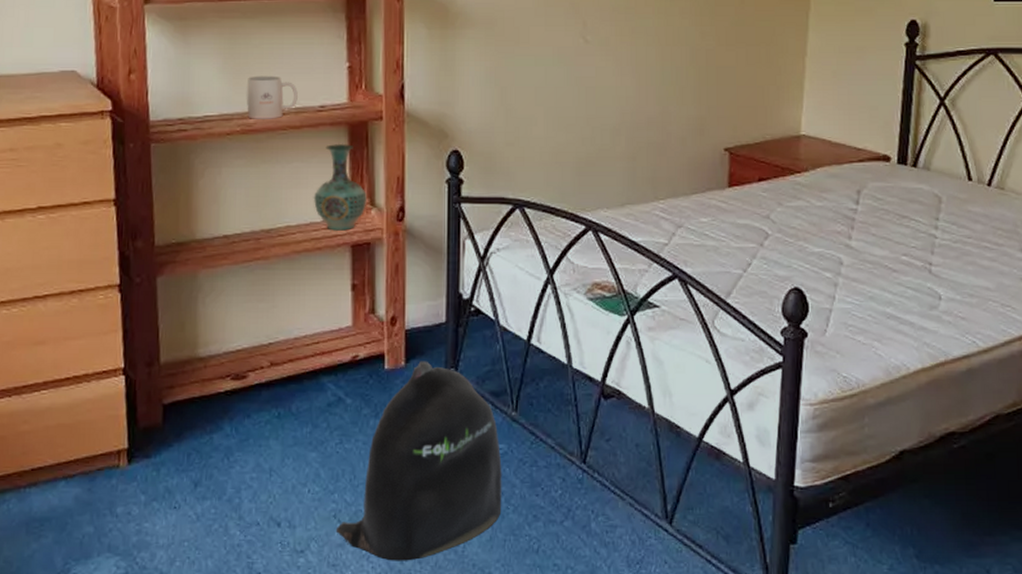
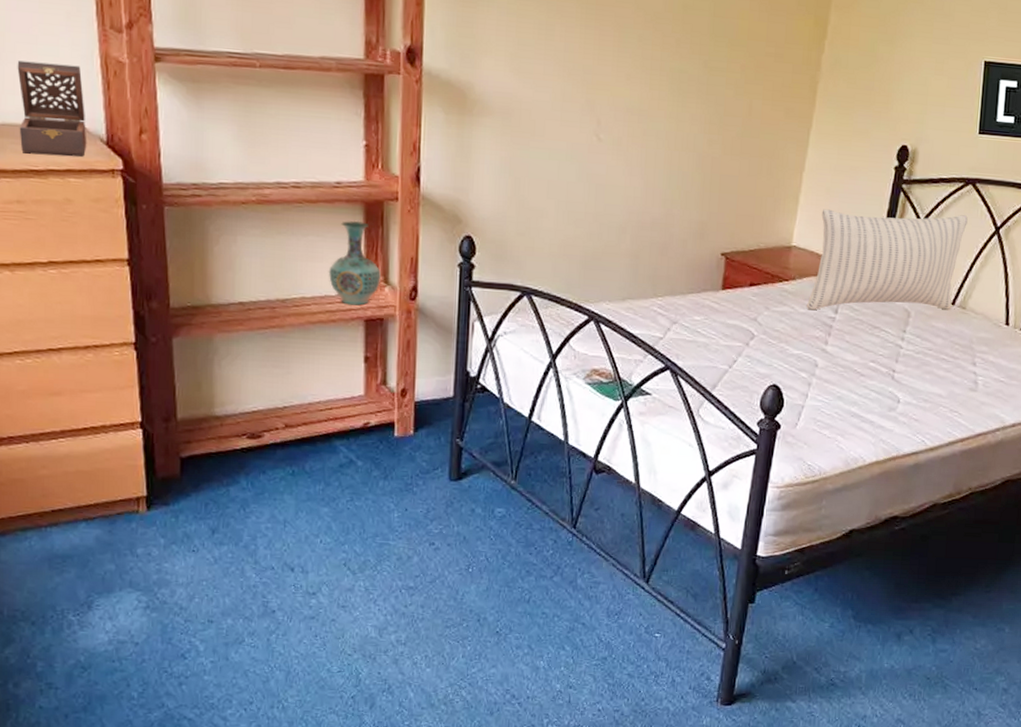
jewelry box: none [15,14,79,103] -> present [17,60,87,158]
mug: present [246,75,298,120] -> none [261,146,314,192]
backpack: present [335,361,502,561] -> none [345,430,500,605]
pillow: none [823,88,994,202] -> present [806,209,968,310]

